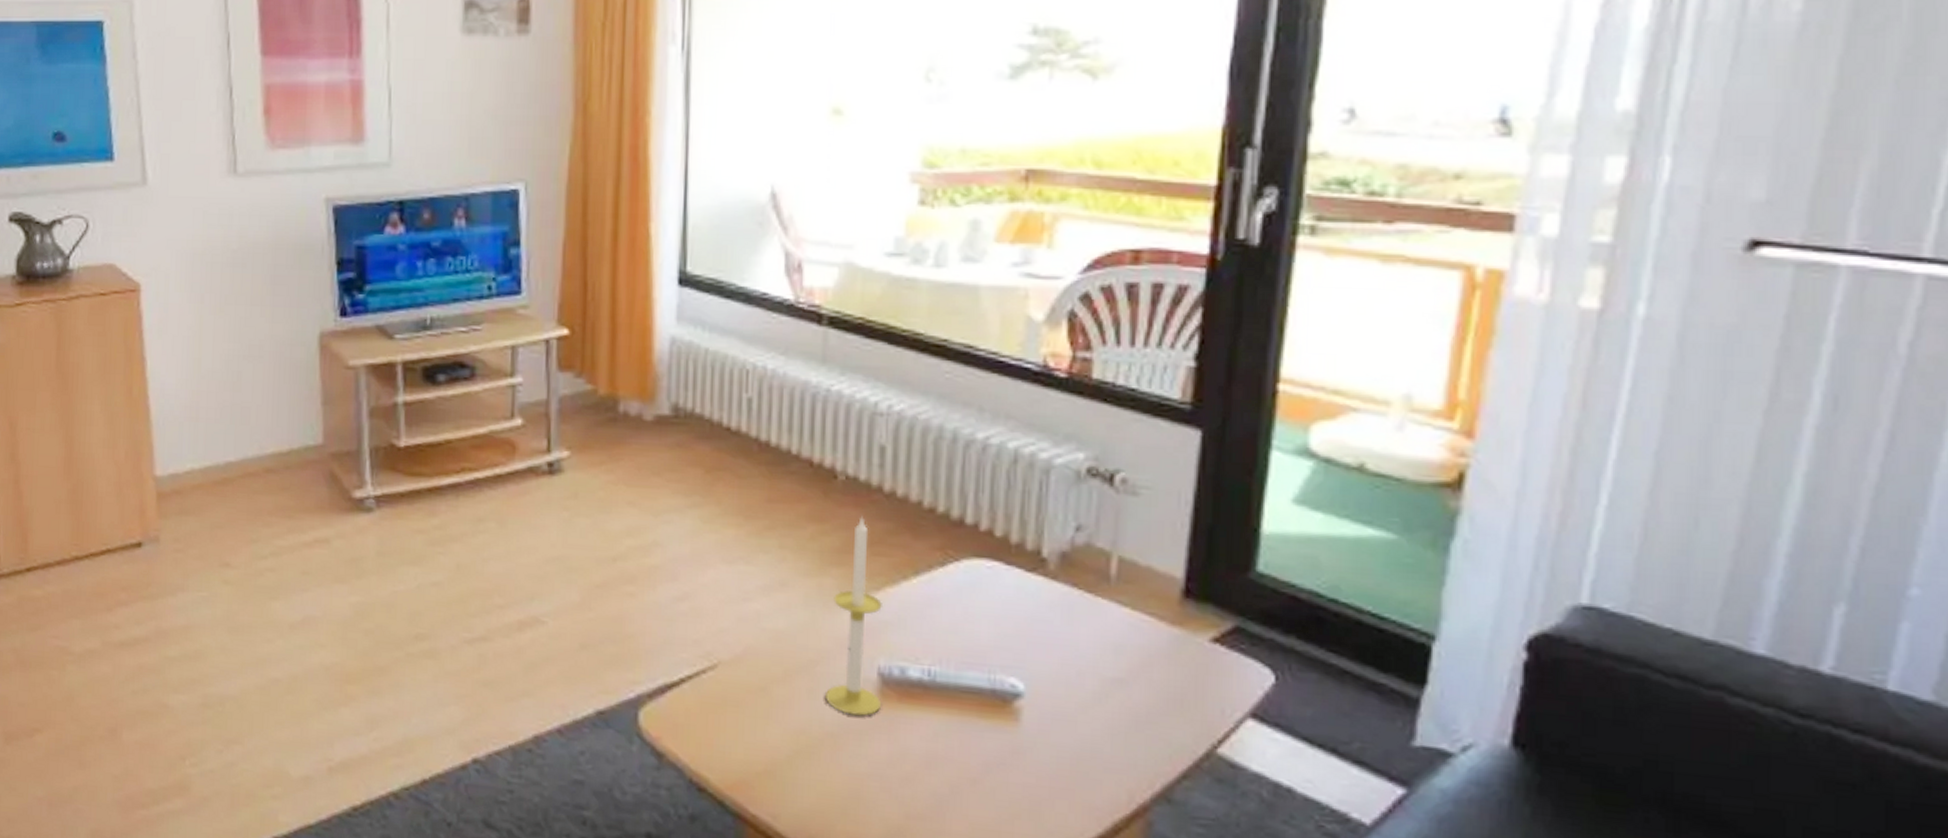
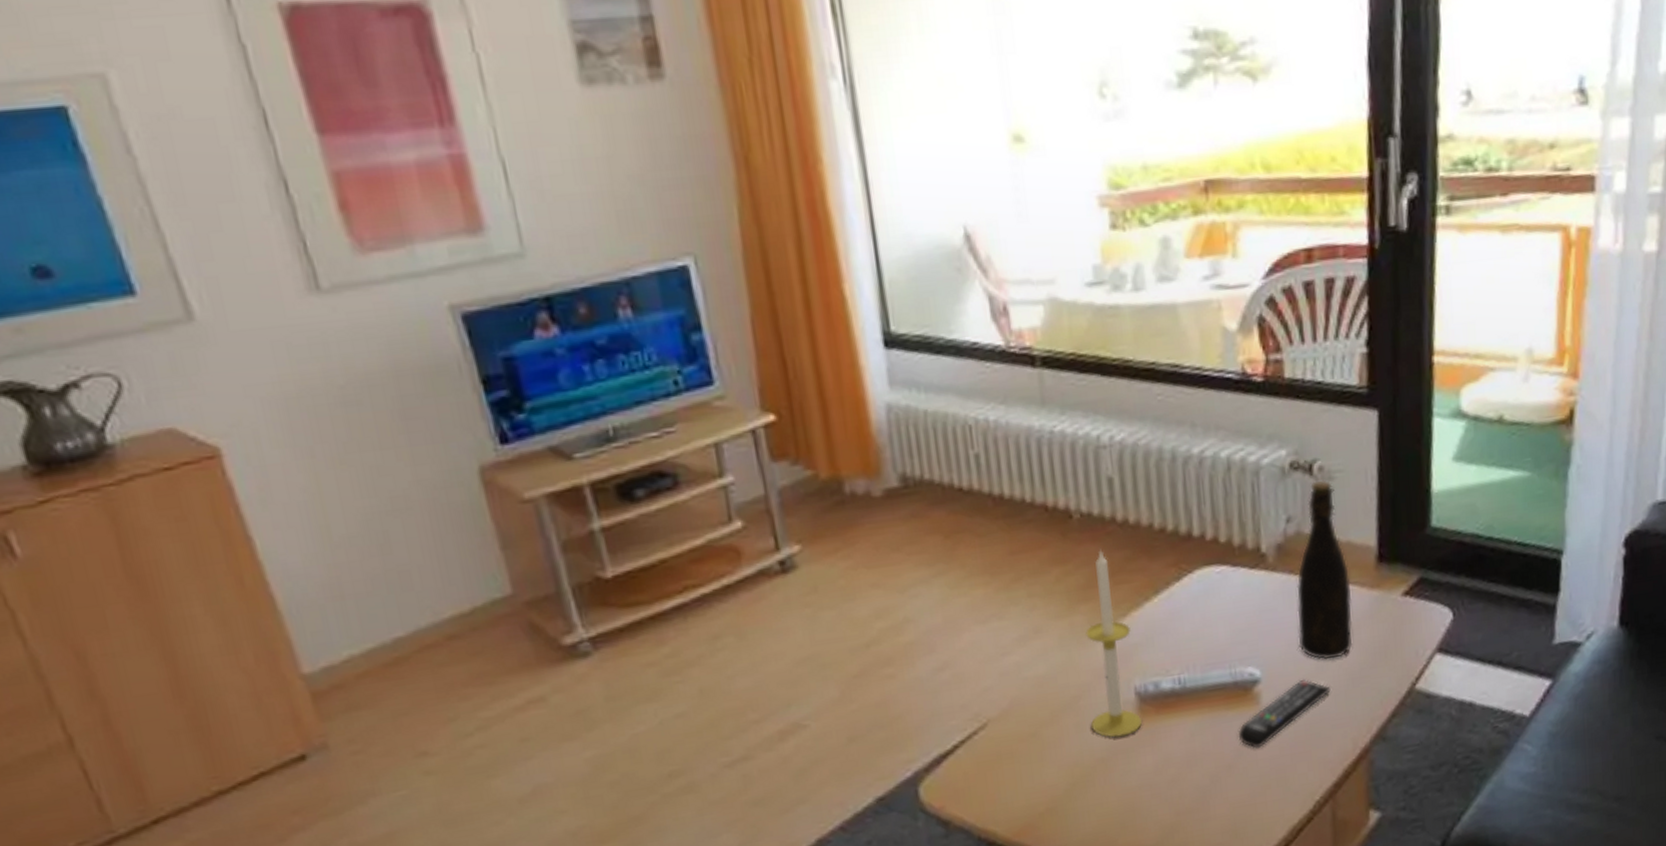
remote control: none [989,706,1108,770] -> present [1237,678,1331,749]
bottle: none [1074,492,1147,694] -> present [1296,480,1353,660]

